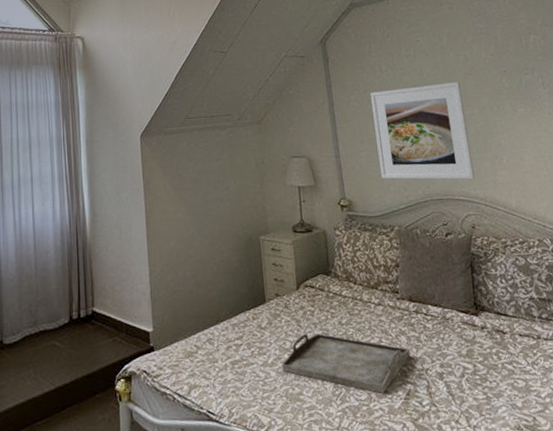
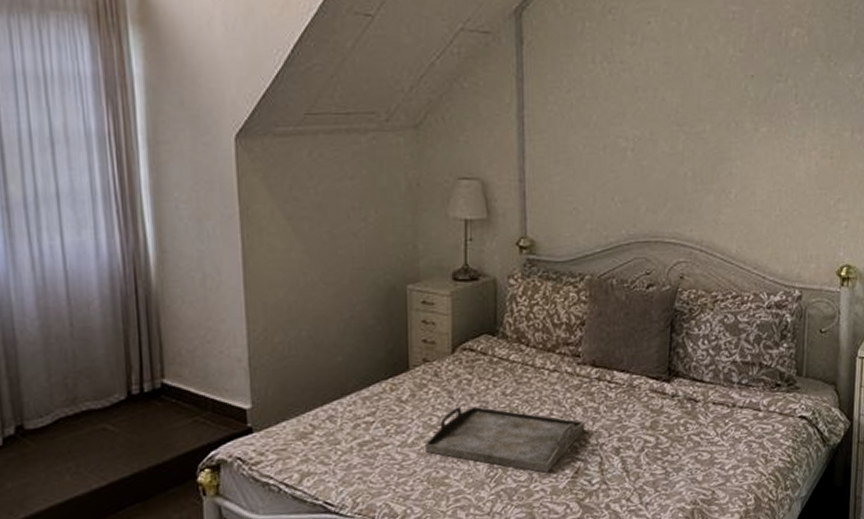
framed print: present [370,82,475,180] -> none [575,86,695,218]

